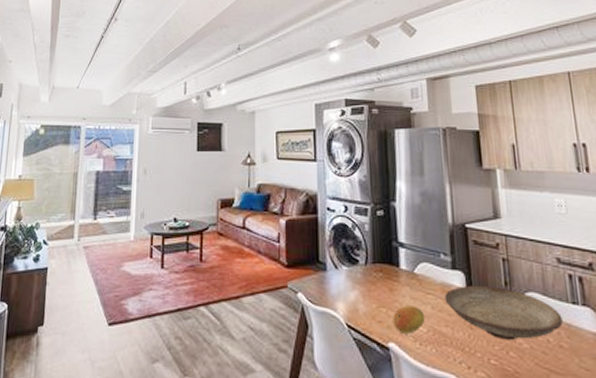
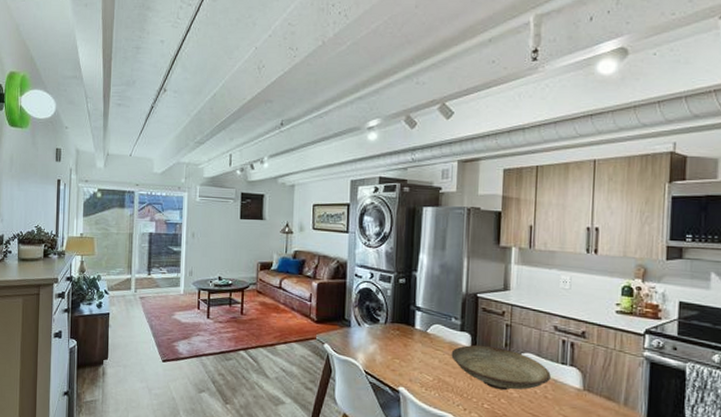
fruit: present [392,306,426,334] -> none [404,358,433,381]

